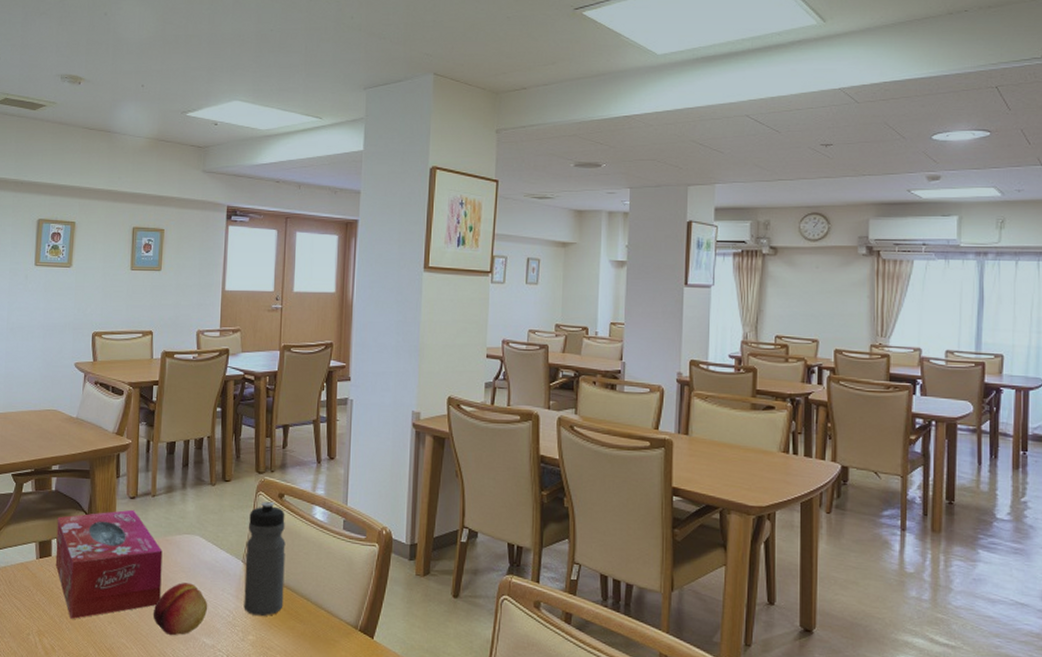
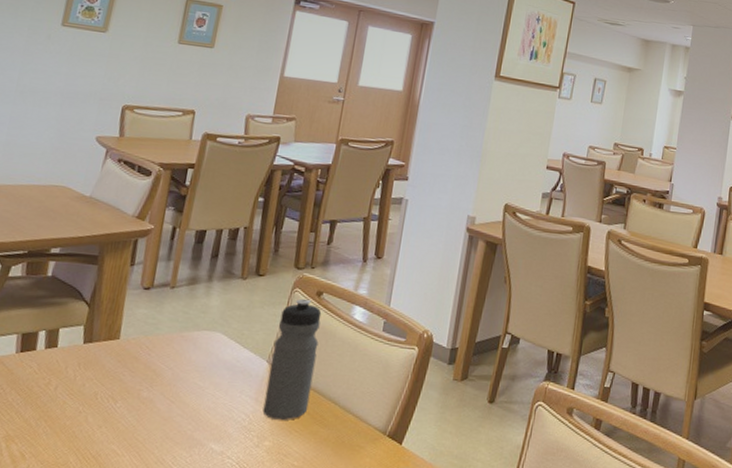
tissue box: present [55,509,163,619] -> none [39,301,176,422]
fruit: present [153,583,208,636] -> none [154,383,222,442]

